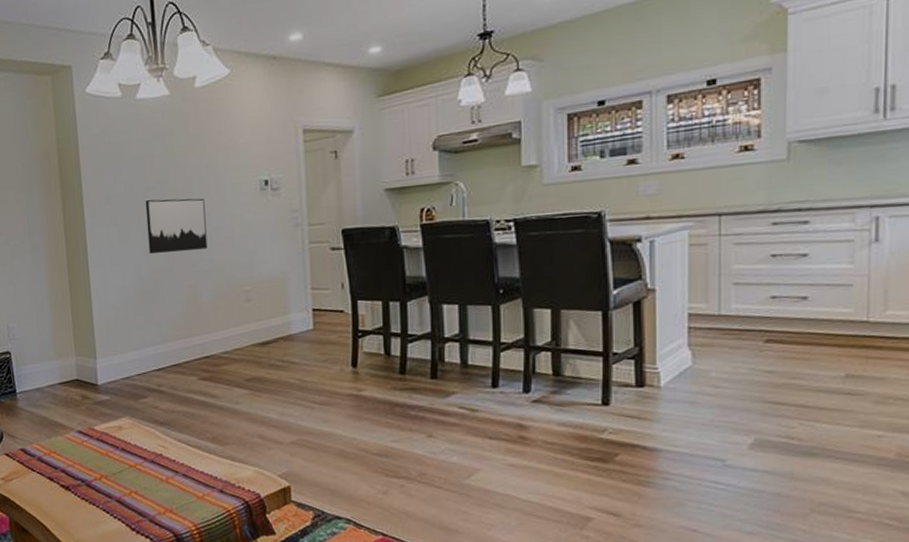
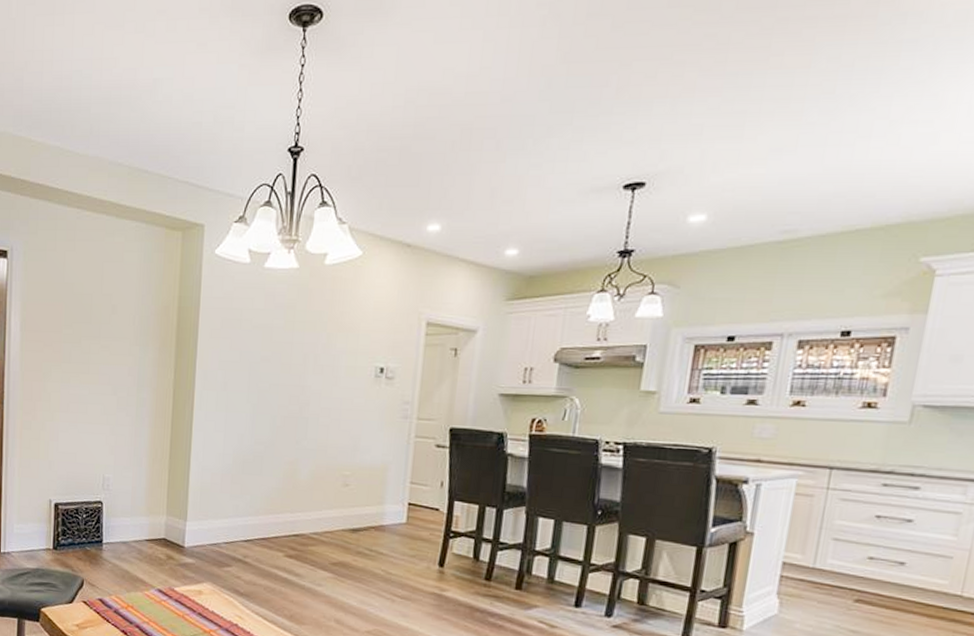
wall art: present [145,198,208,254] -> none [254,371,317,428]

